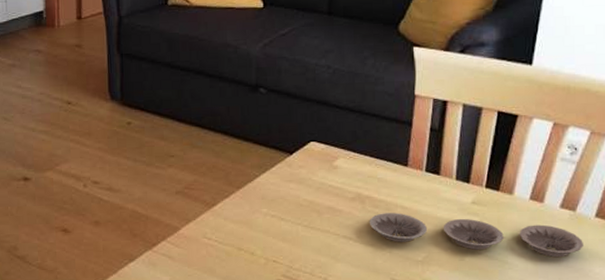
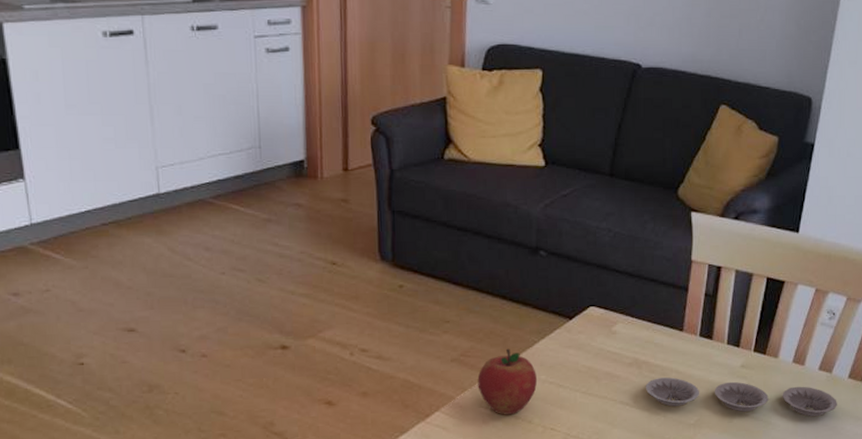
apple: none [201,182,259,246] -> present [477,348,537,415]

